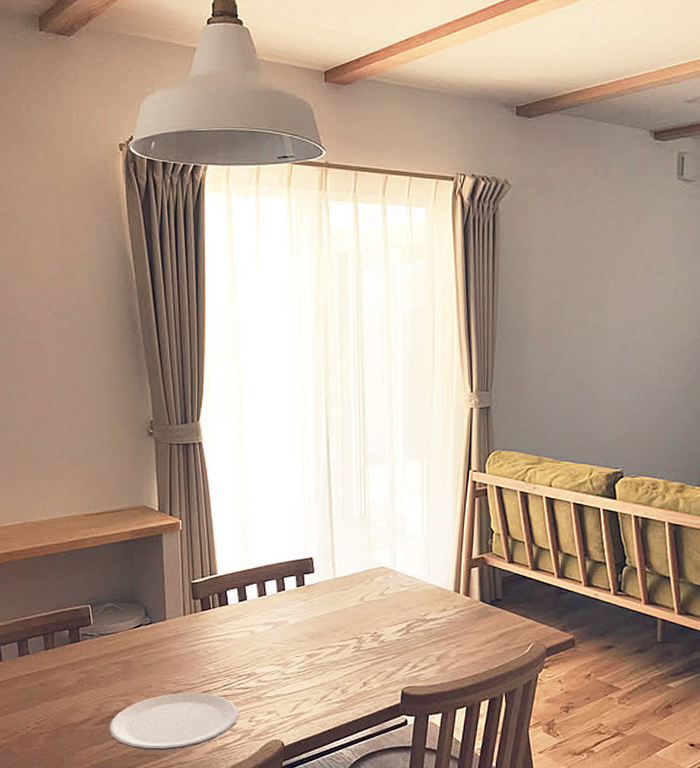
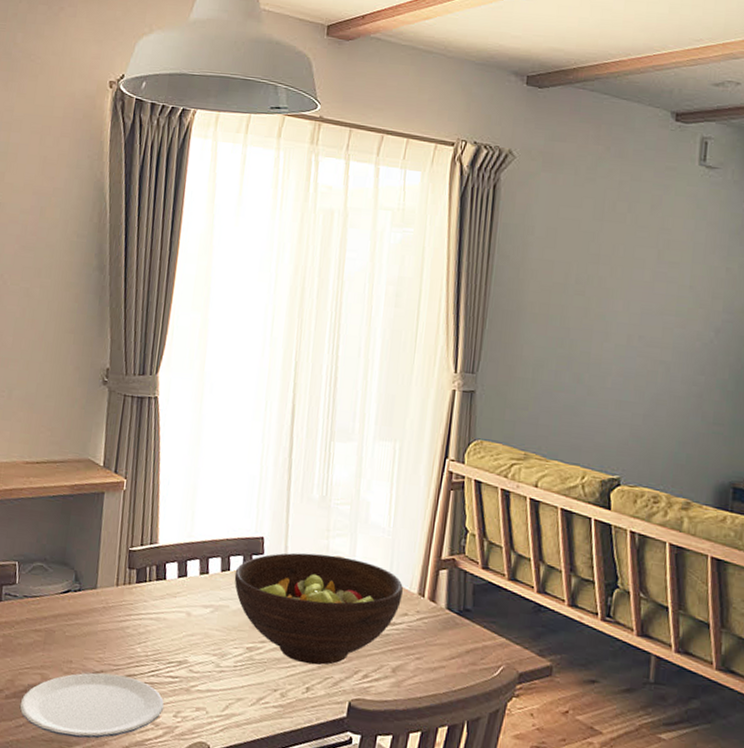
fruit bowl: none [290,566,440,663] -> present [234,552,403,665]

